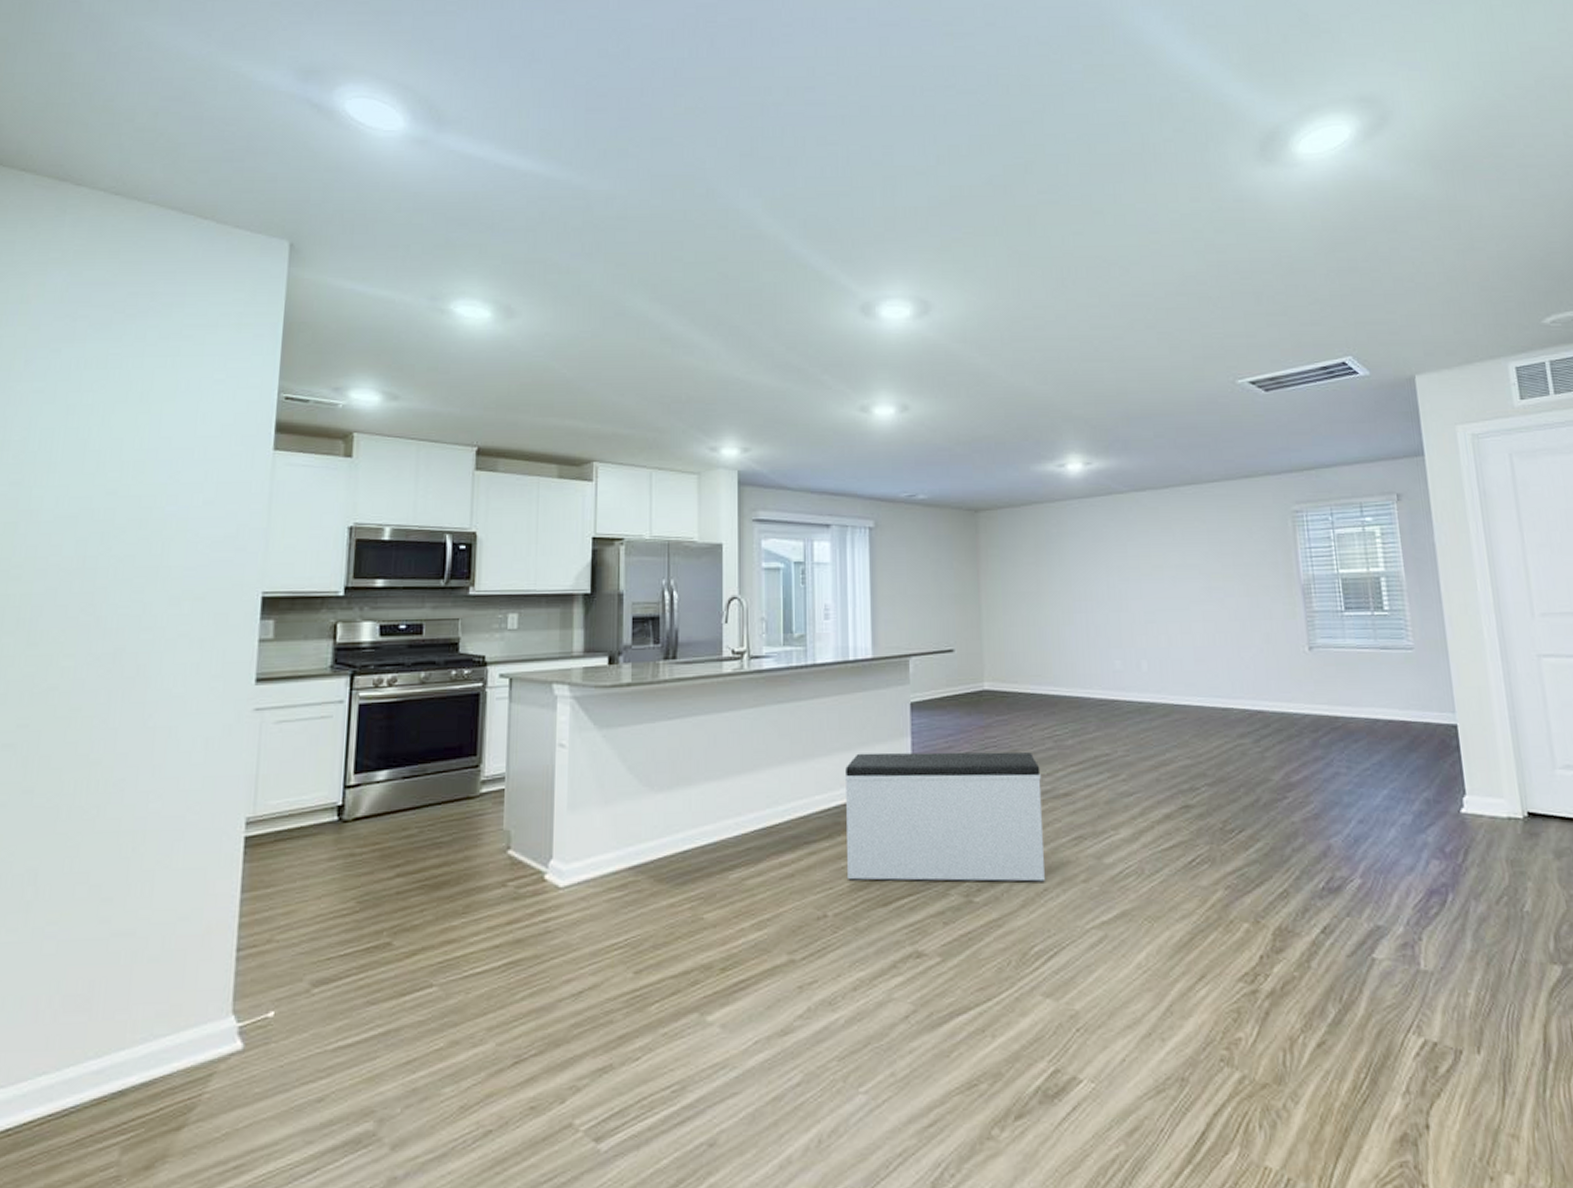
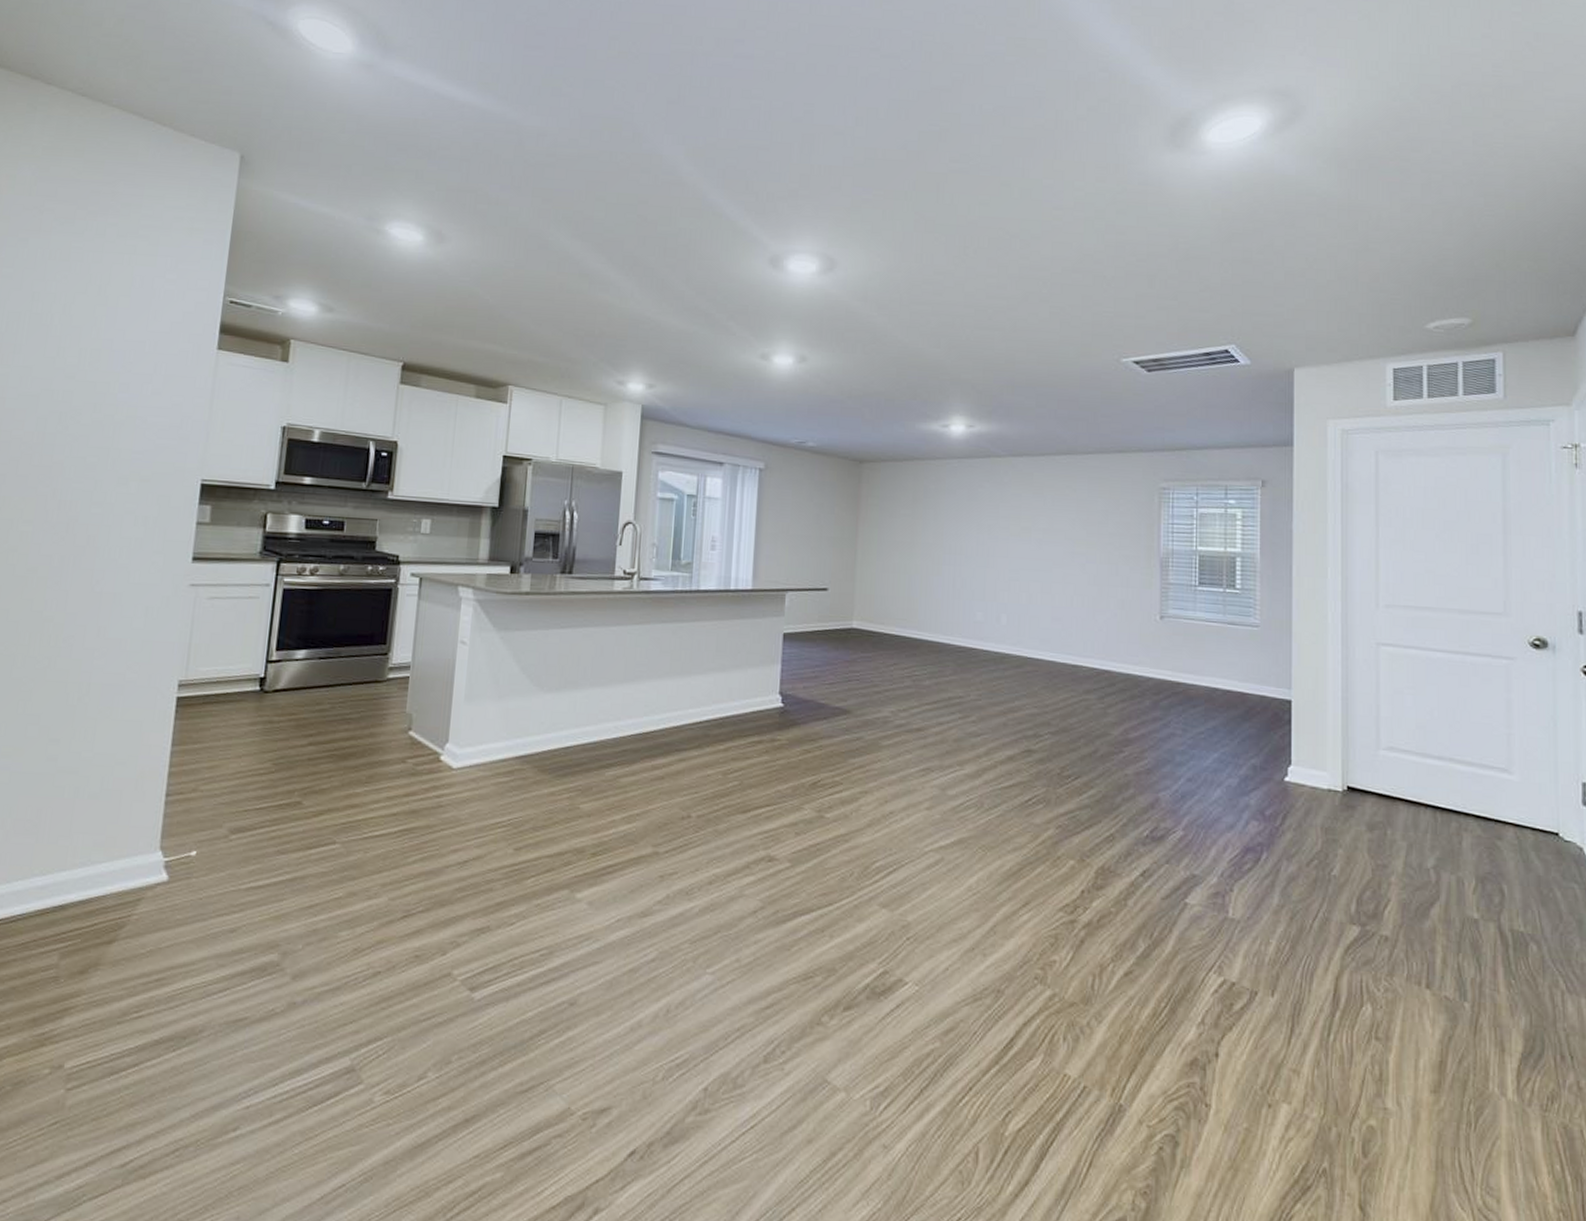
bench: present [844,751,1045,882] -> none [712,675,897,805]

